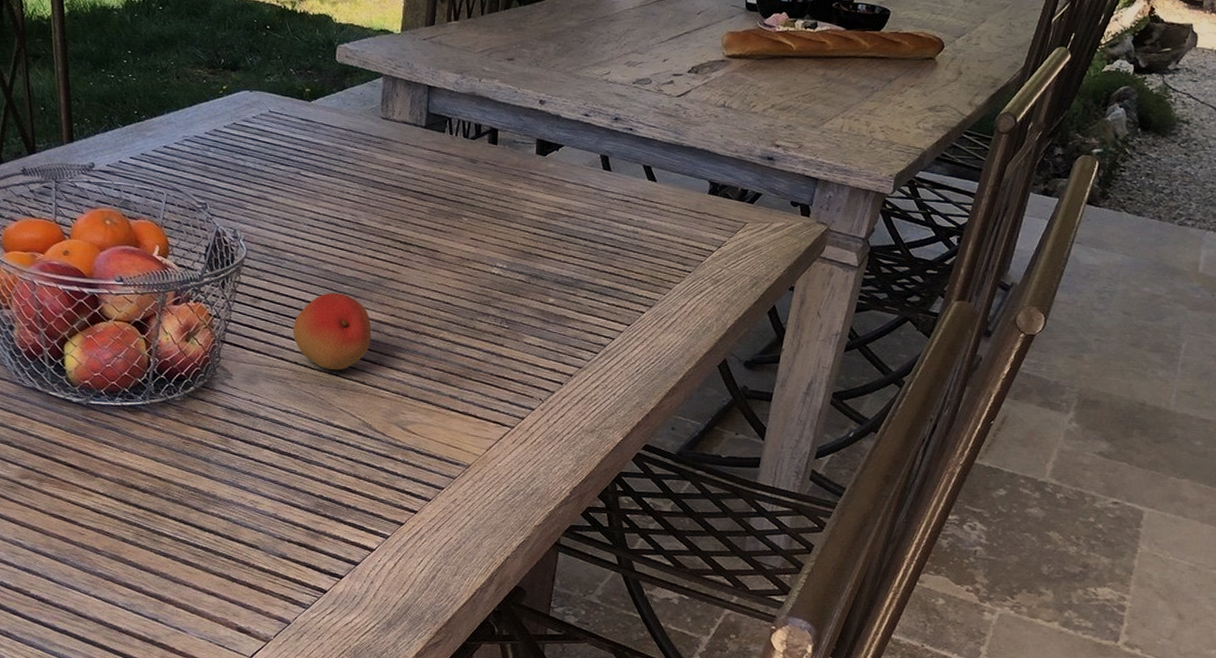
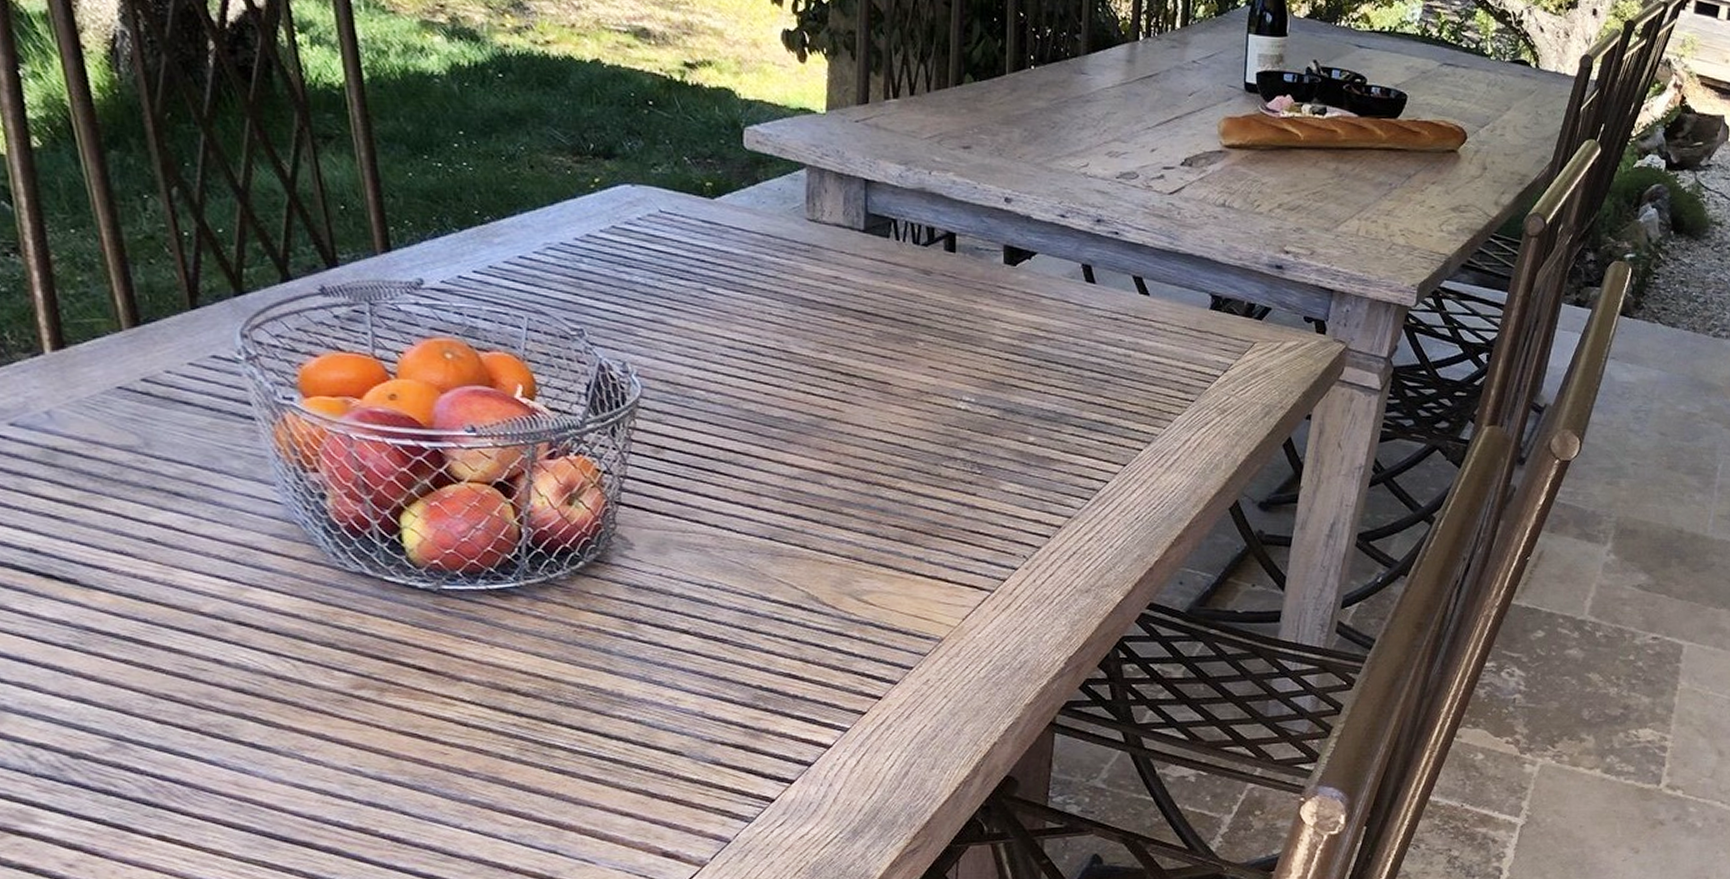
fruit: present [293,293,372,370] -> none [709,438,811,532]

